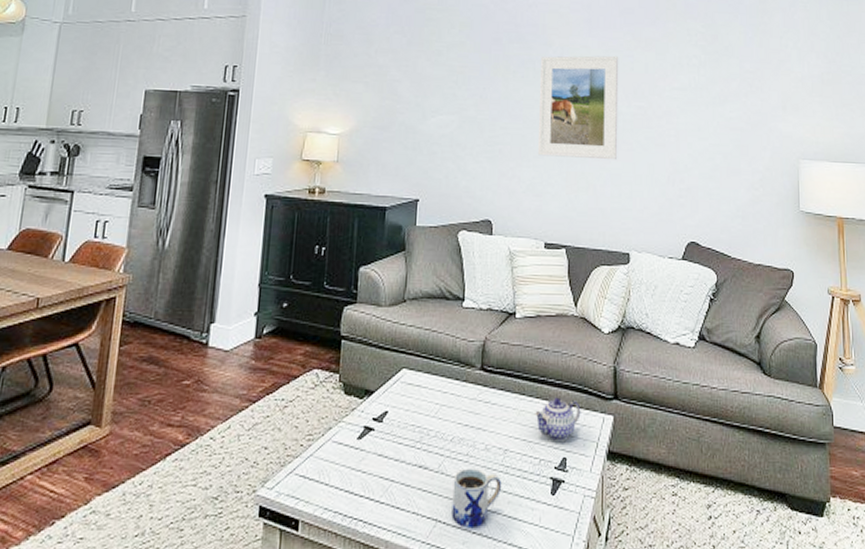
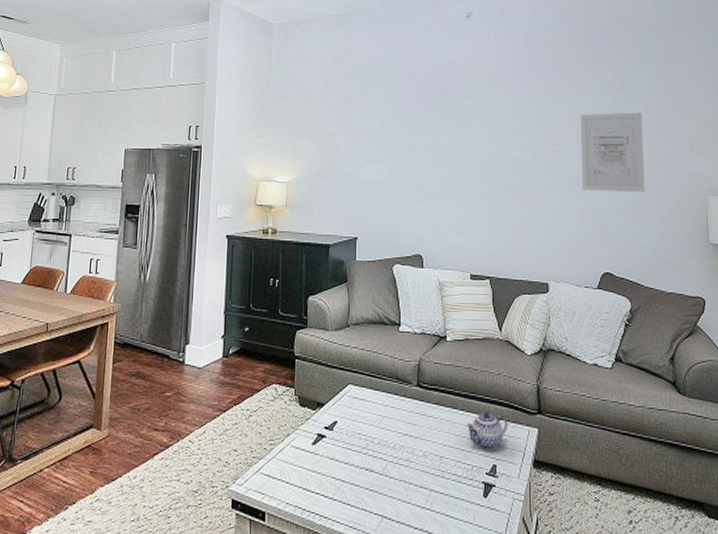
mug: present [451,468,502,529] -> none [396,471,439,525]
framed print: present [537,55,619,160] -> none [461,105,535,200]
wall art: none [668,67,735,154] -> present [580,112,645,192]

